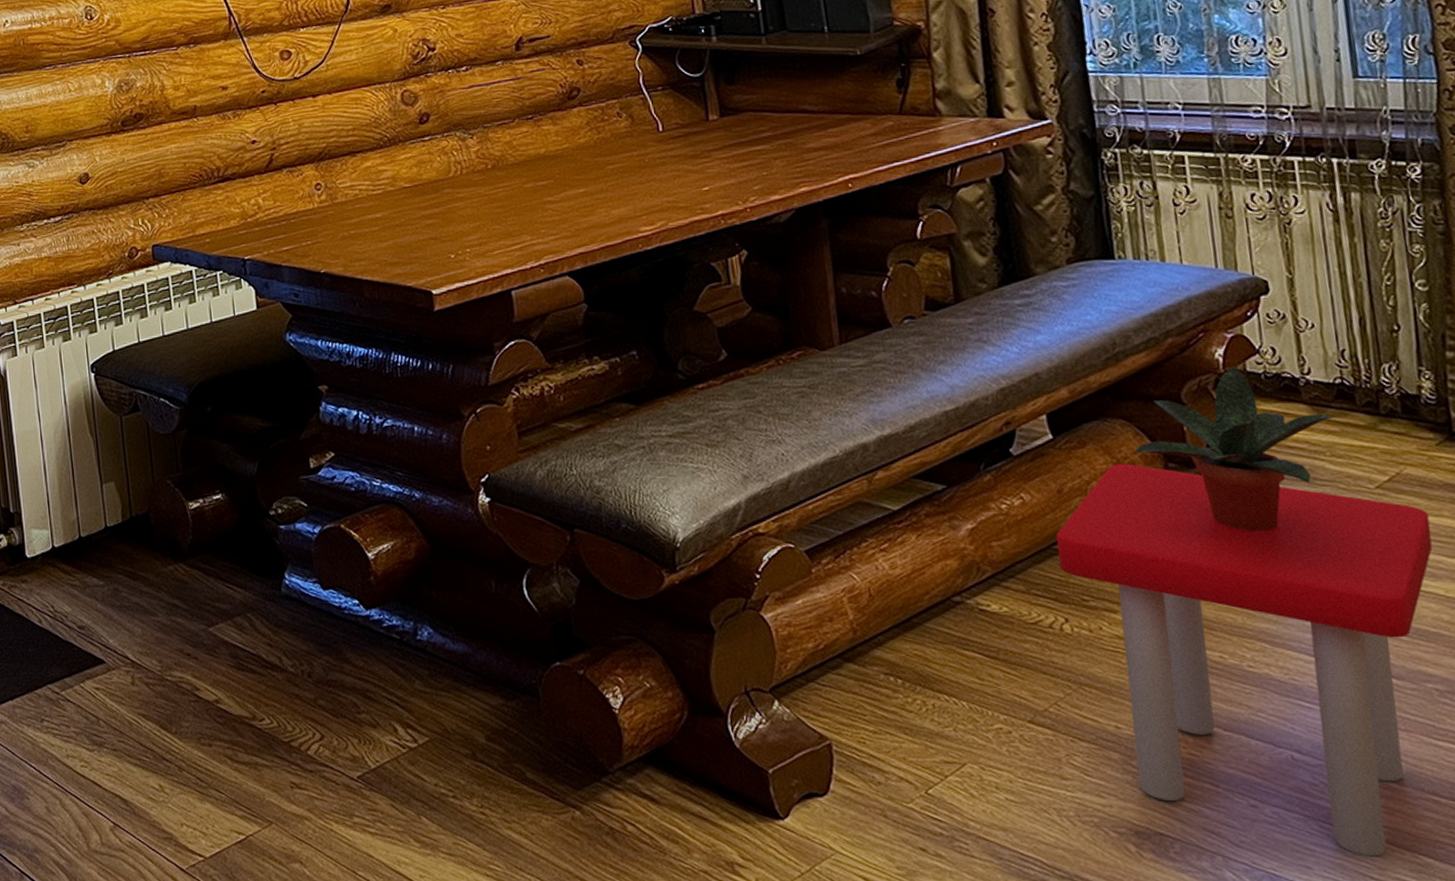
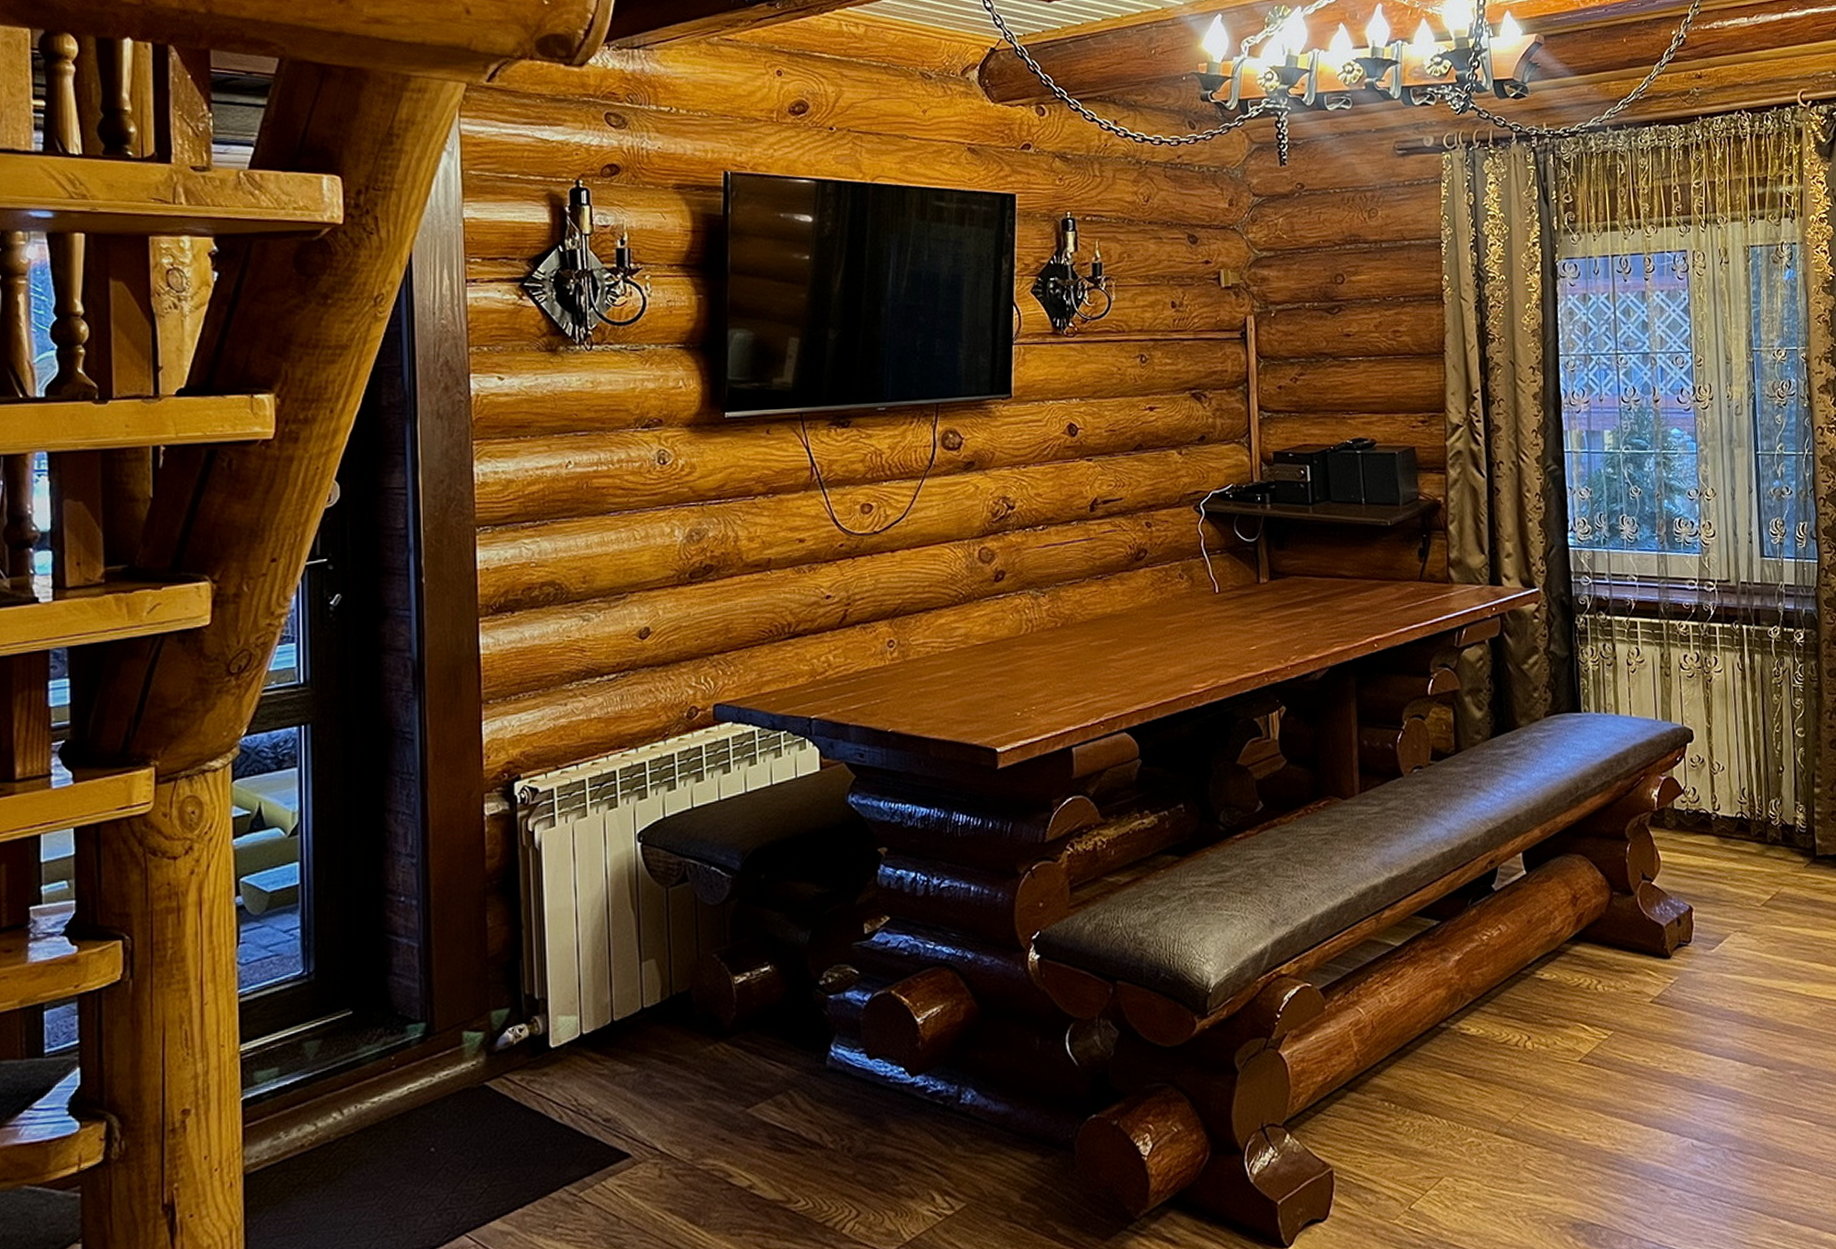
stool: present [1056,464,1433,857] -> none [1525,894,1799,1225]
potted plant: present [1135,367,1334,531] -> none [1588,806,1735,949]

